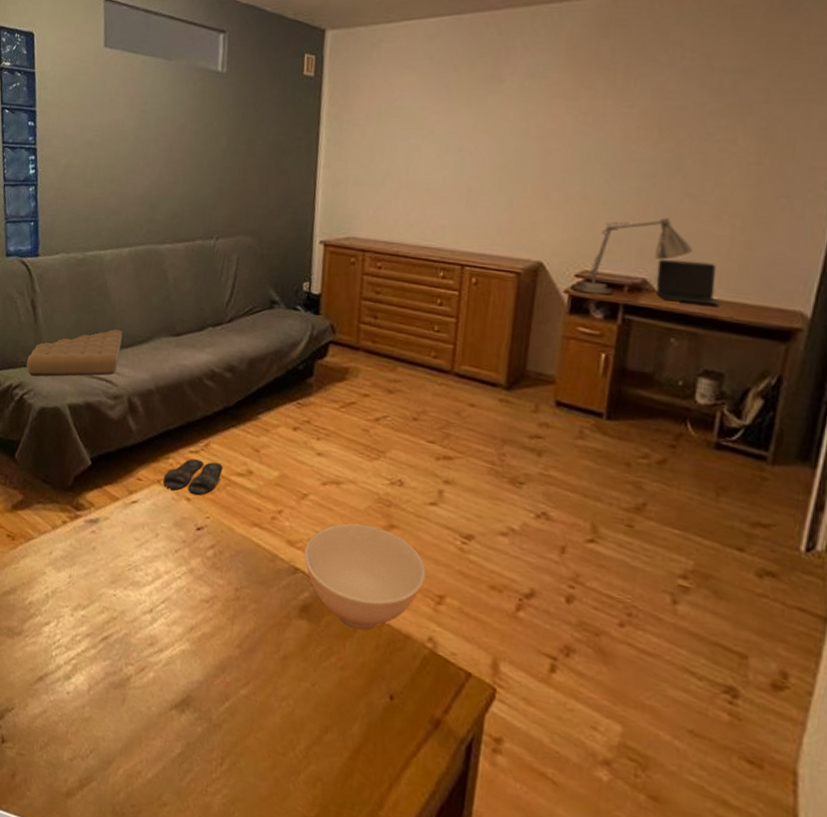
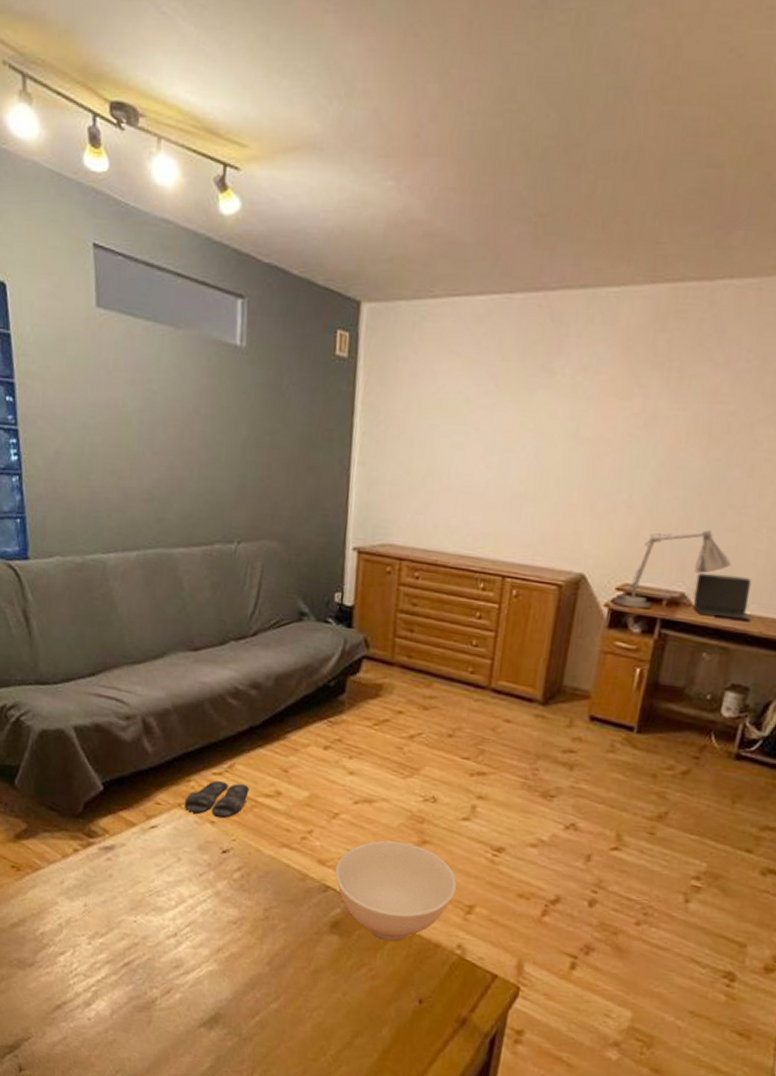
cushion: present [26,328,123,377] -> none [21,642,133,697]

